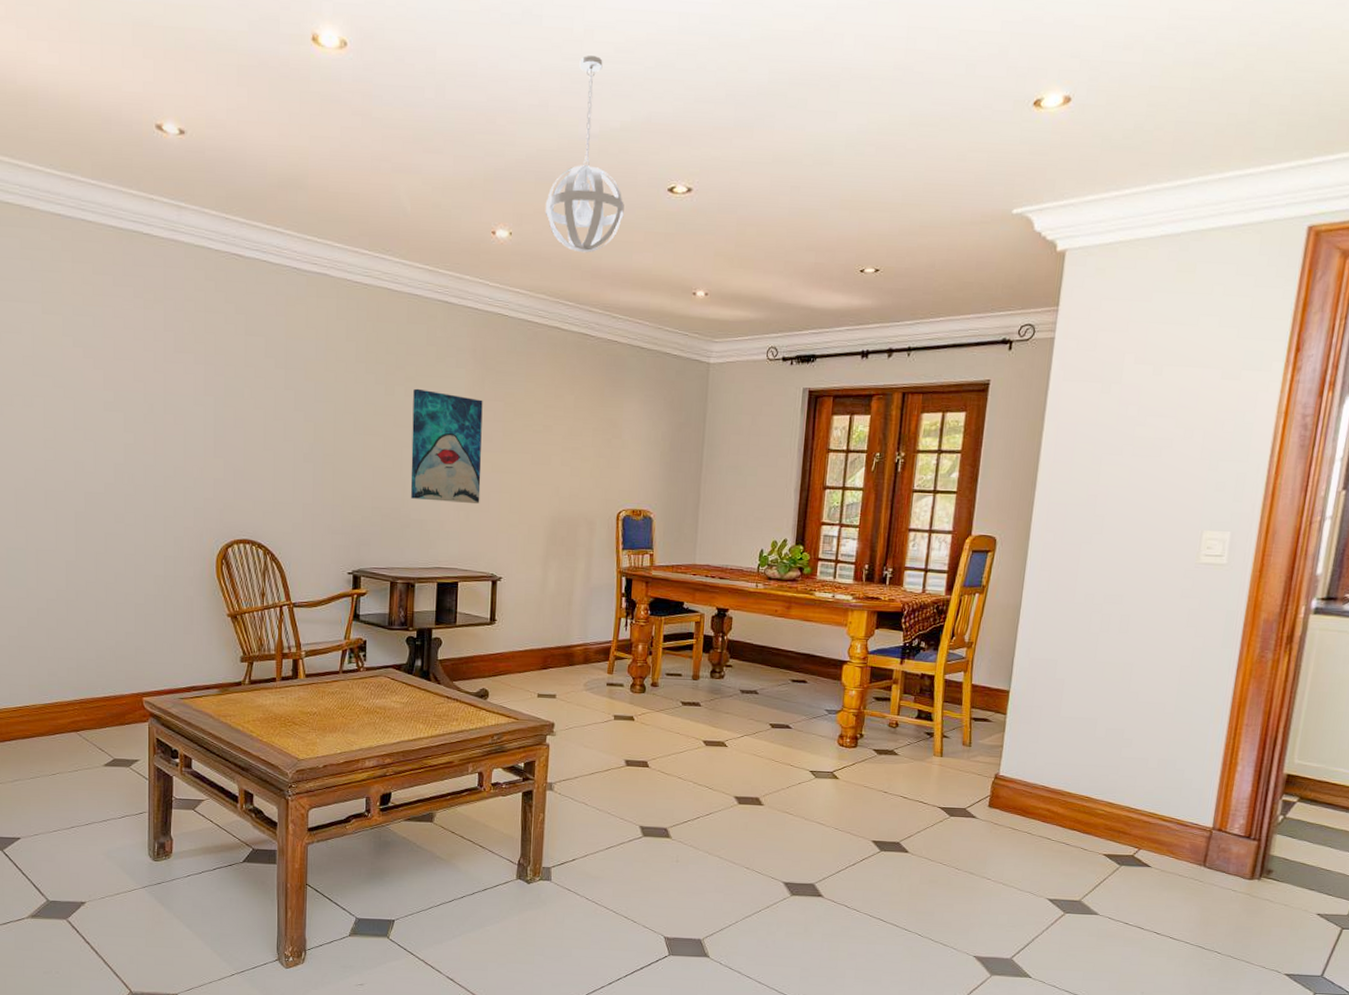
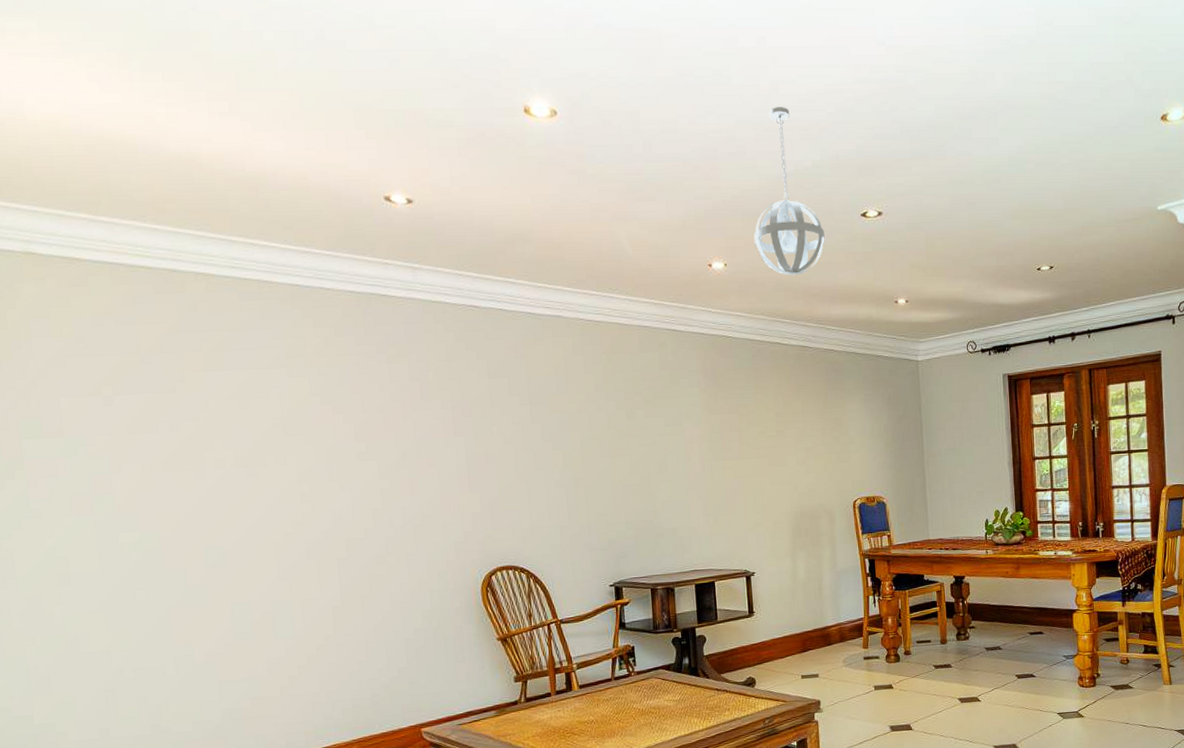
wall art: present [410,388,483,505] -> none [653,410,726,510]

